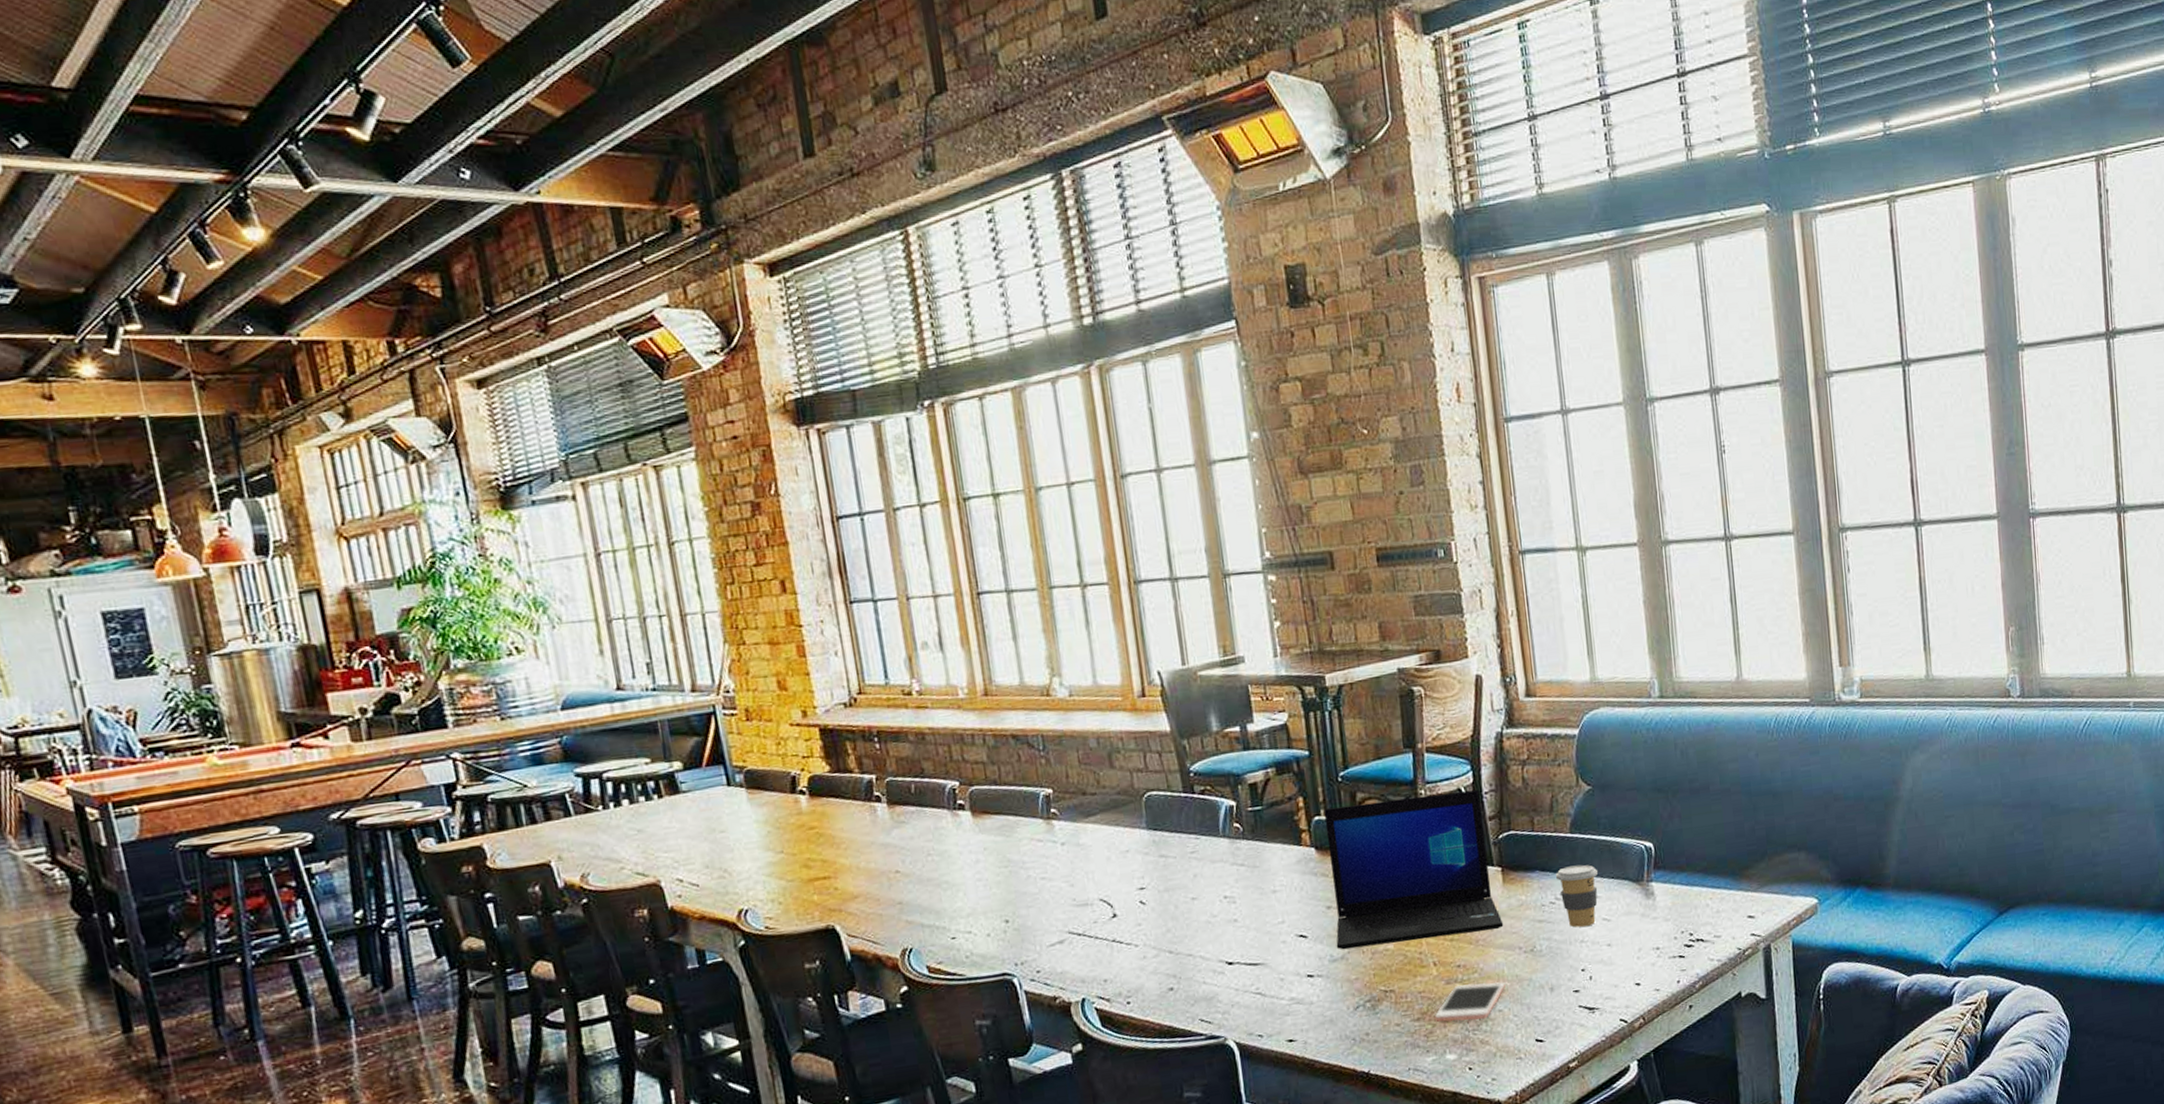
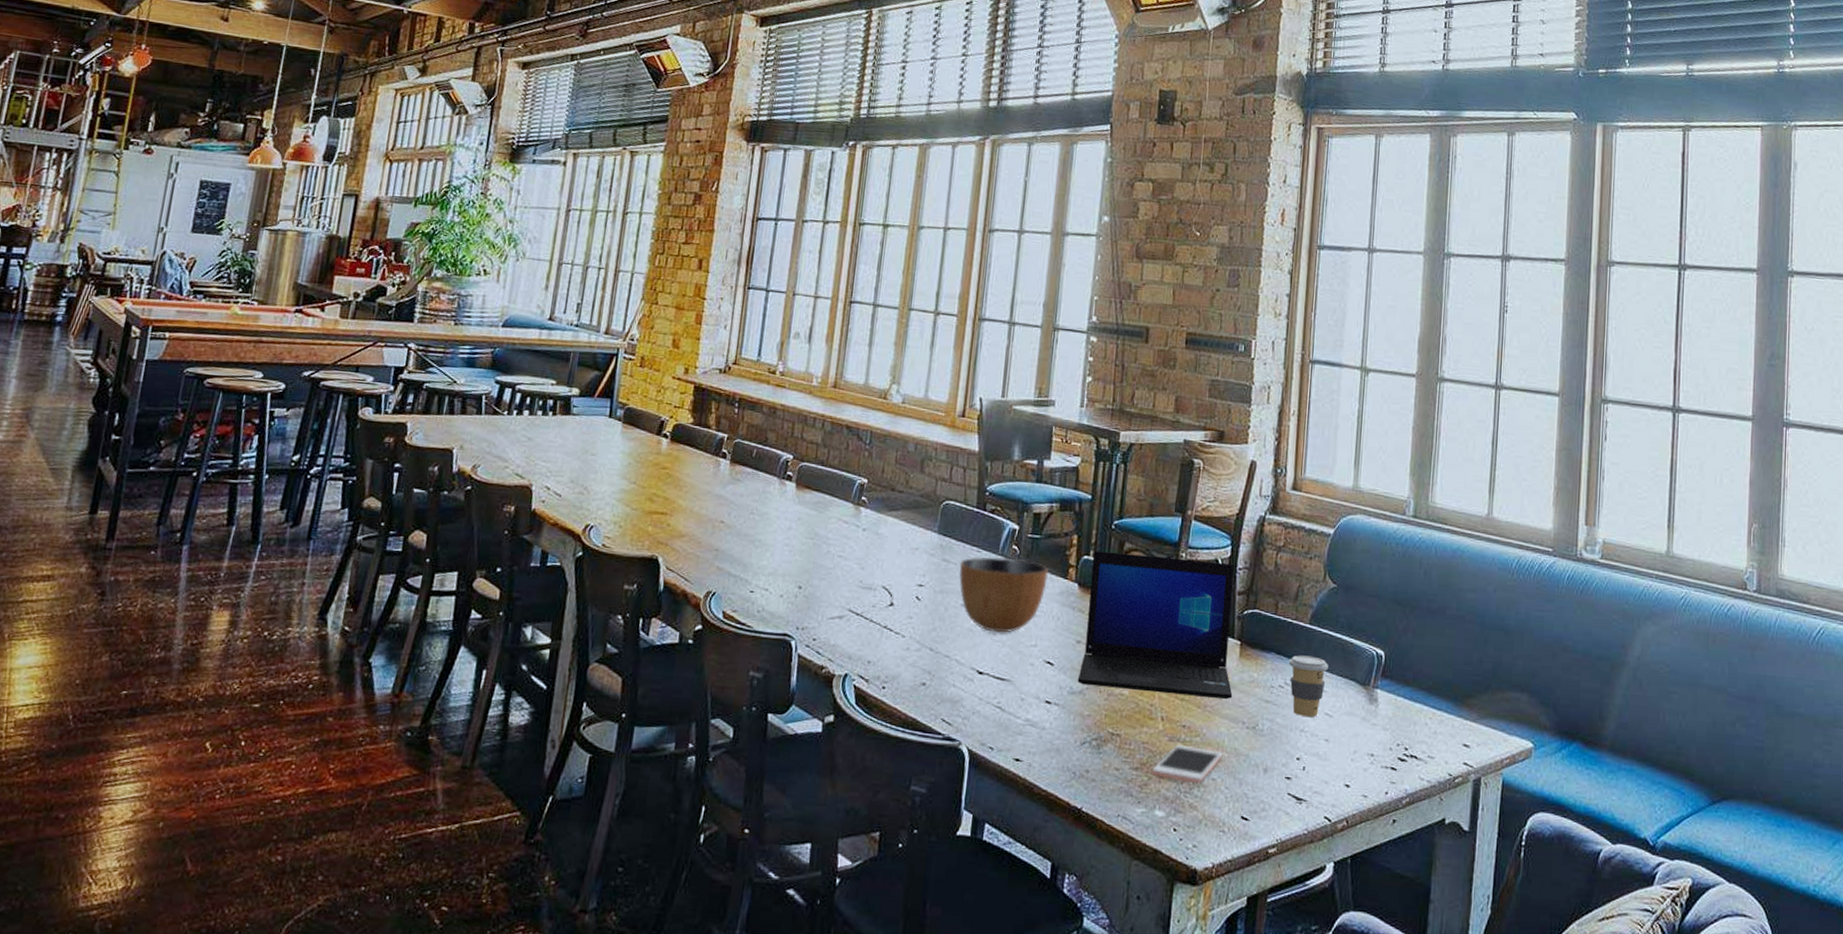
bowl: none [1179,836,1281,919] -> present [959,557,1049,633]

